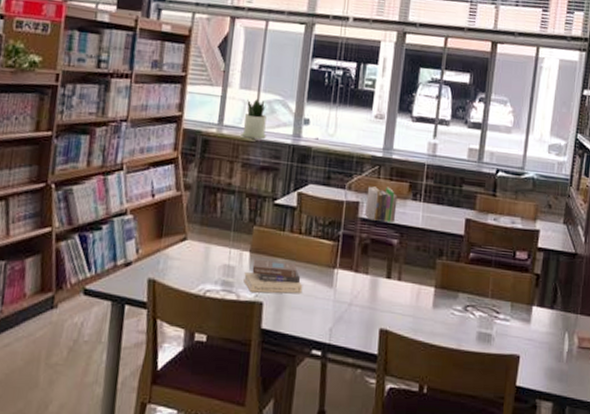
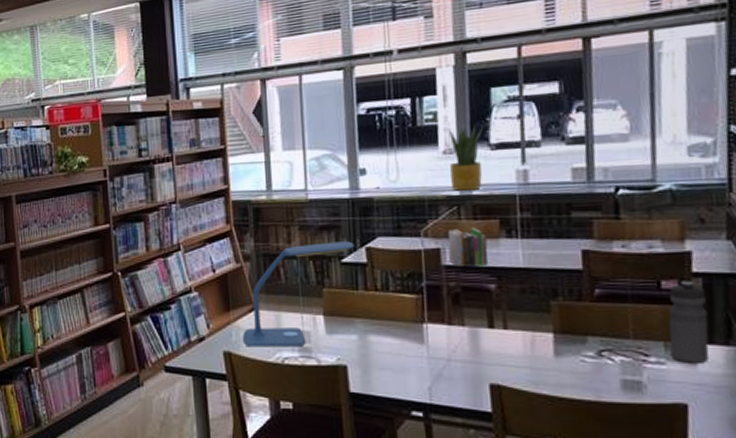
desk lamp: none [170,181,289,281] -> present [243,241,355,347]
planter: present [241,98,267,139] -> none [292,157,321,200]
books: present [244,258,303,294] -> none [321,321,390,356]
planter: none [377,96,409,154] -> present [447,125,483,191]
water bottle: none [514,253,544,322] -> present [668,281,710,363]

